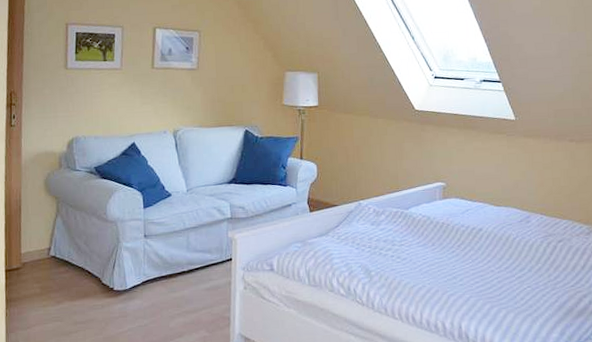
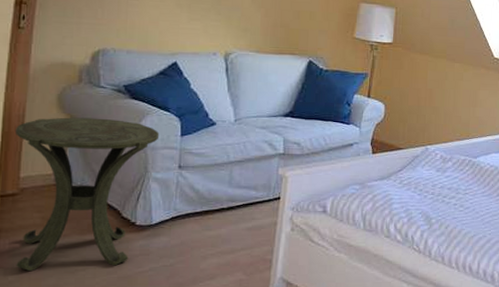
side table: none [15,197,126,334] -> present [16,117,160,271]

